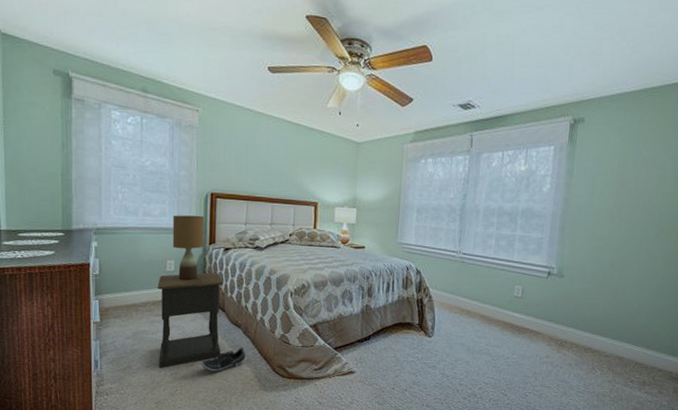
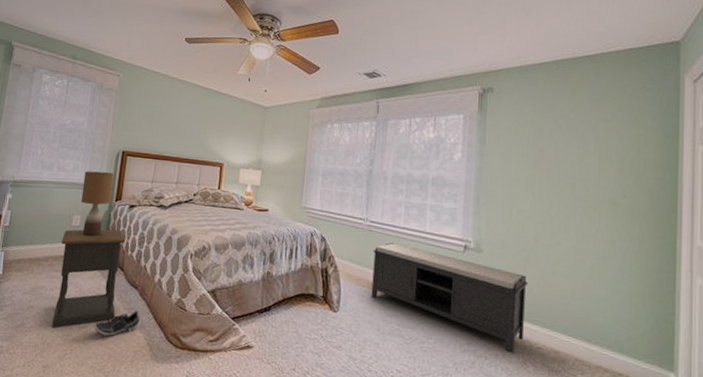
bench: none [463,272,602,363] -> present [371,243,529,354]

